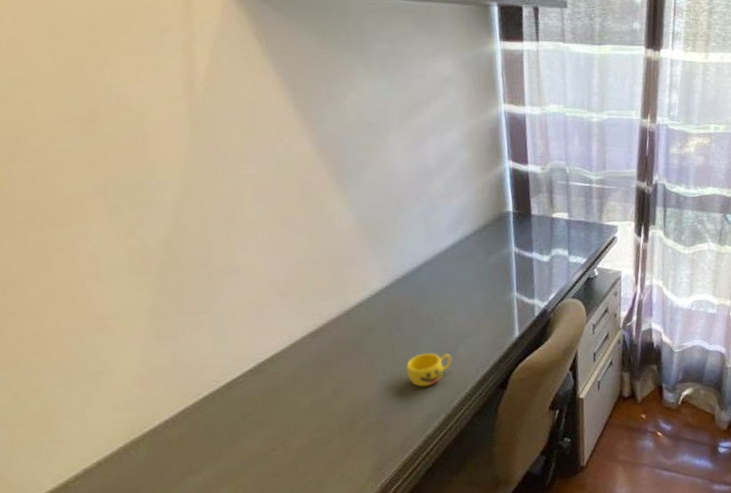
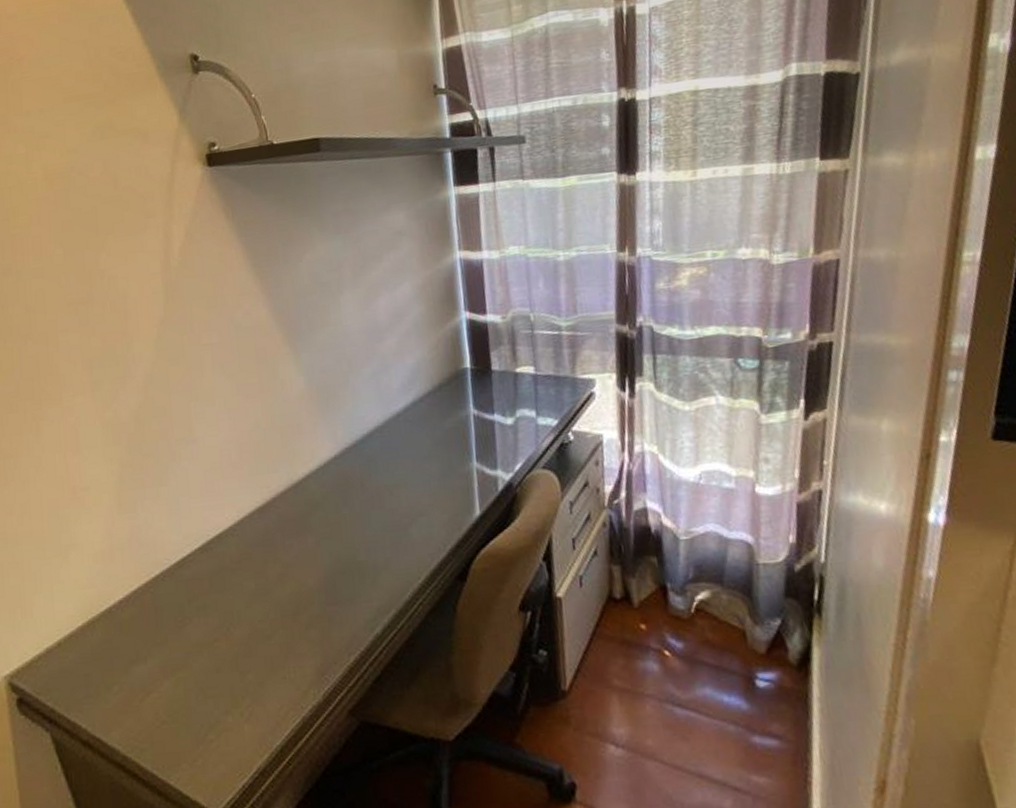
cup: present [406,352,452,387] -> none [354,532,404,575]

